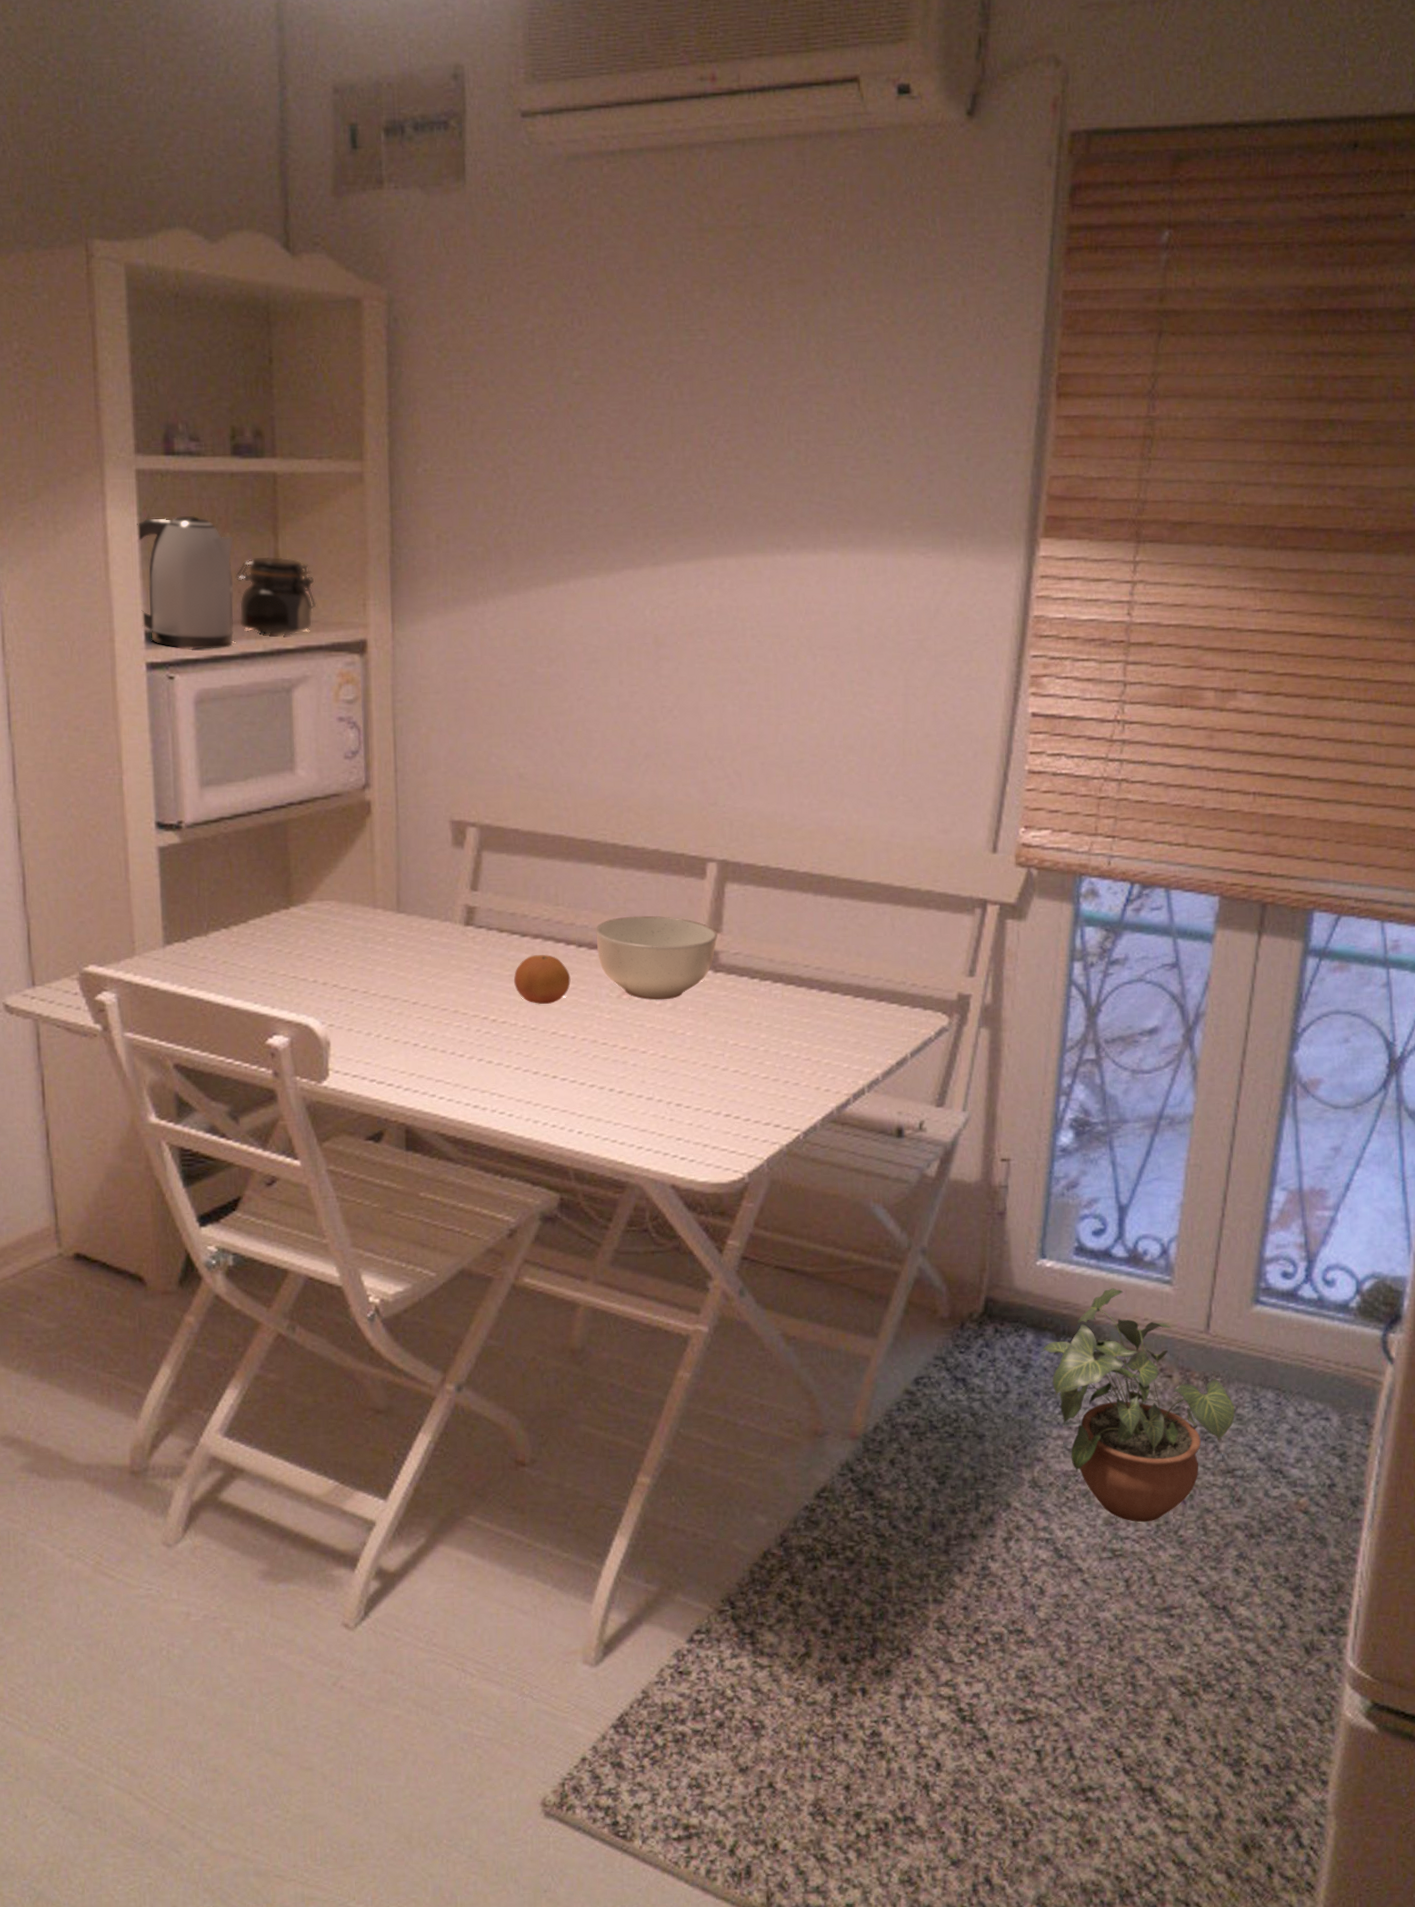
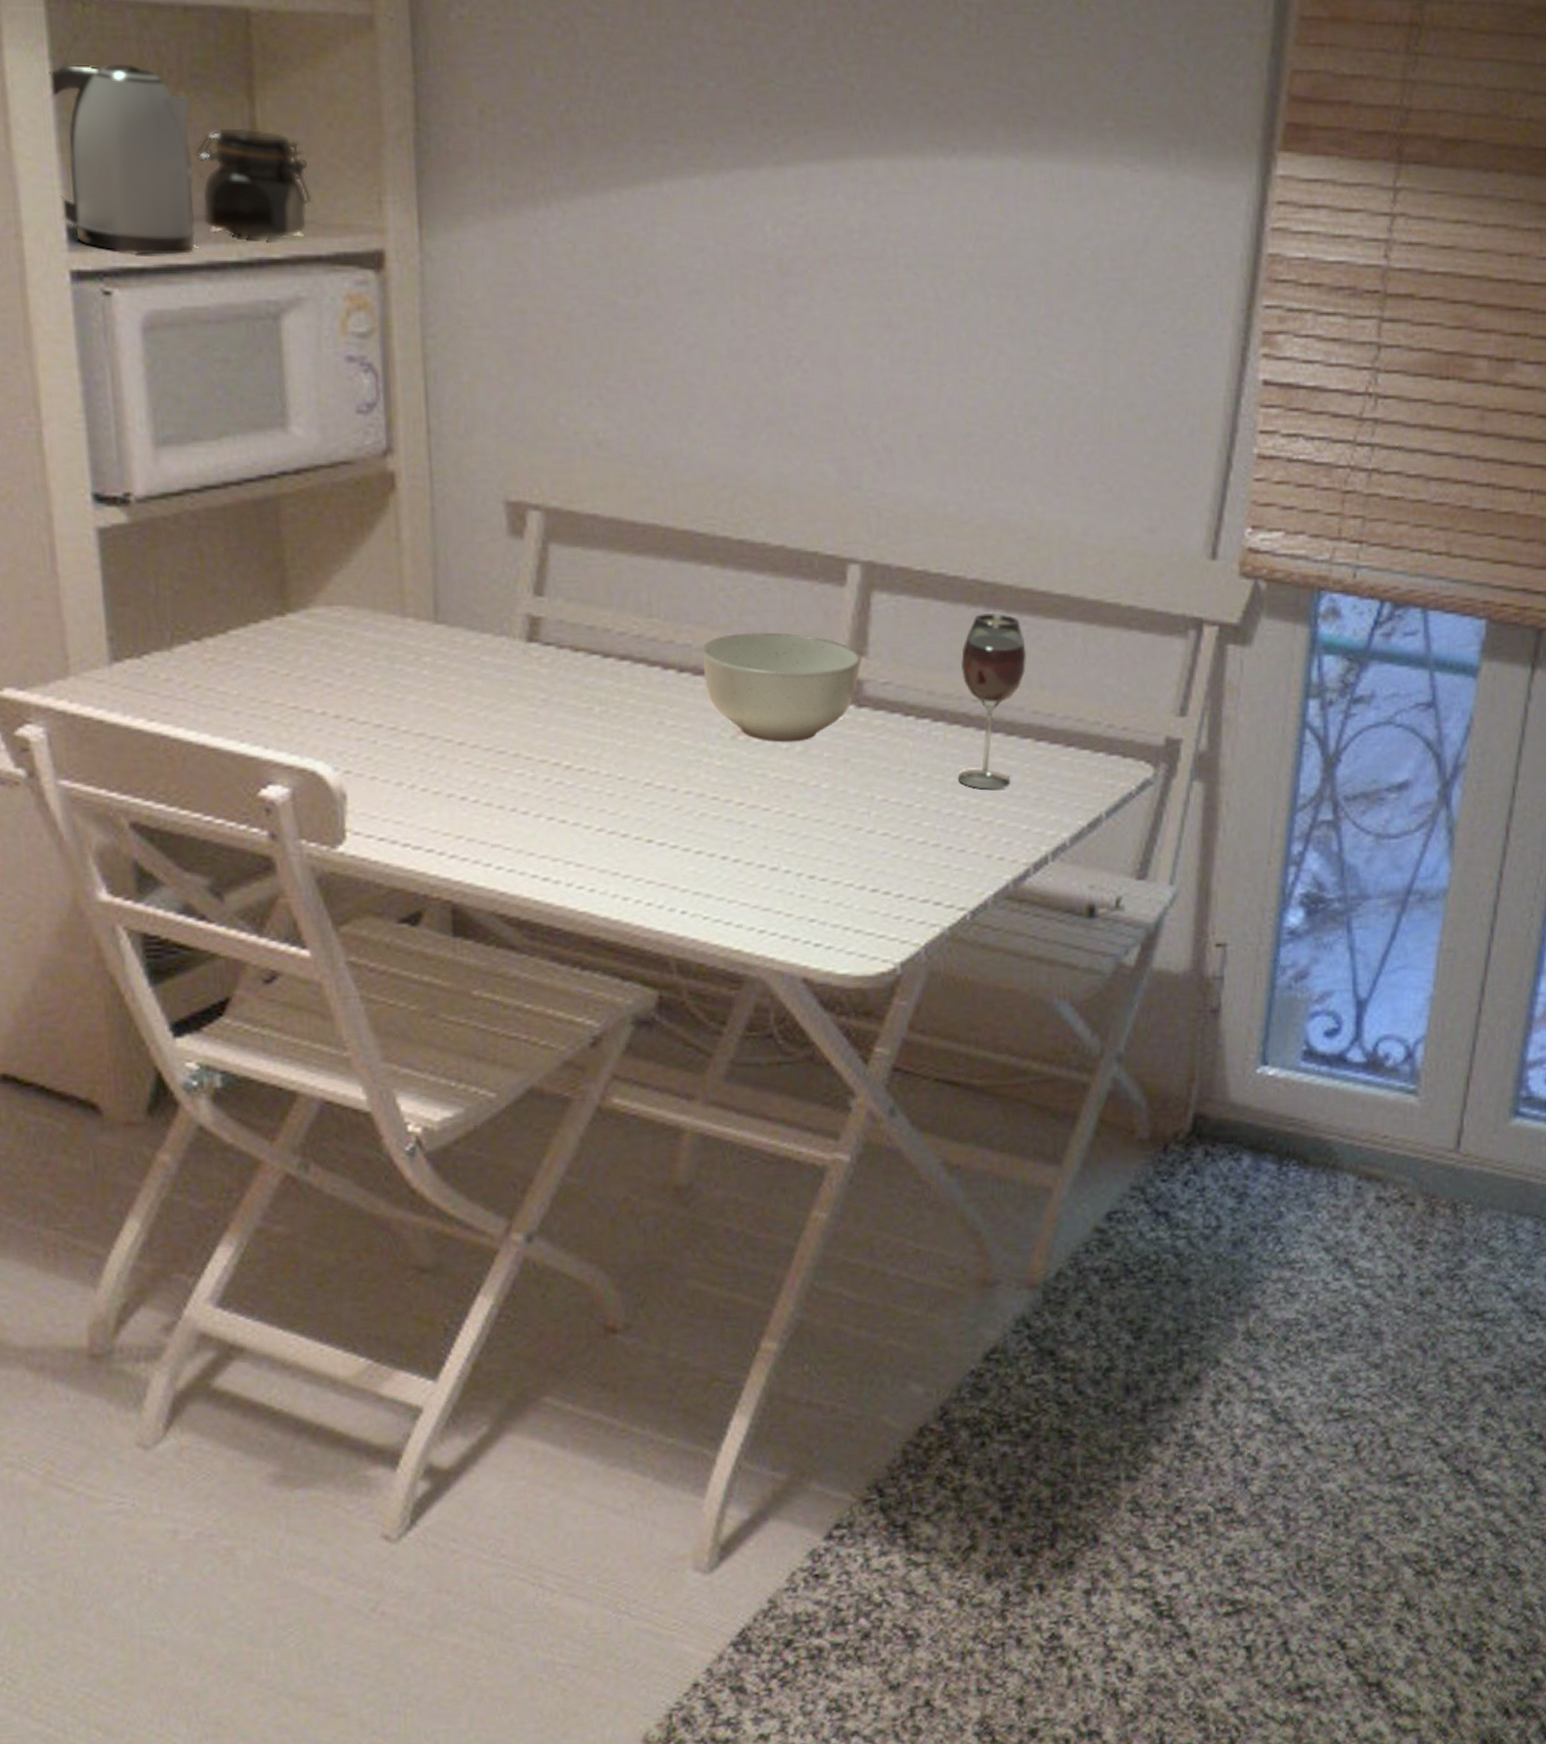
fruit: present [514,955,571,1004] -> none [594,682,670,746]
wineglass: none [792,898,847,1036] -> present [957,614,1027,790]
potted plant: present [1040,1288,1236,1523] -> none [1259,1099,1488,1377]

